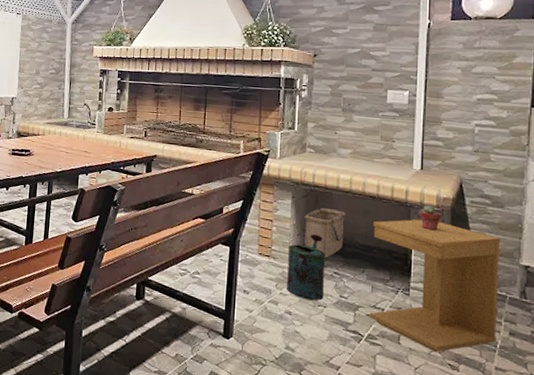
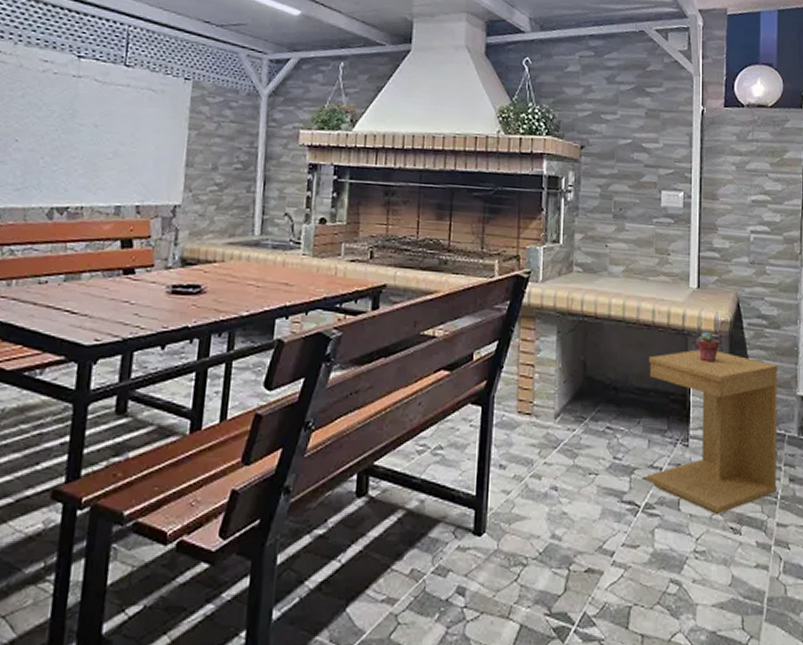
watering can: present [287,234,326,301] -> none [552,379,597,468]
basket: present [304,207,346,258] -> none [572,343,619,409]

